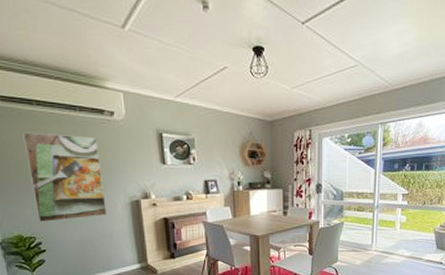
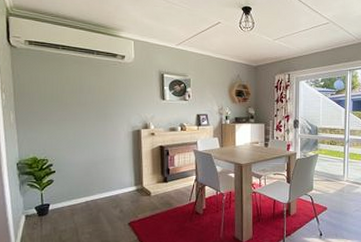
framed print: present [23,132,107,222] -> none [48,70,111,146]

